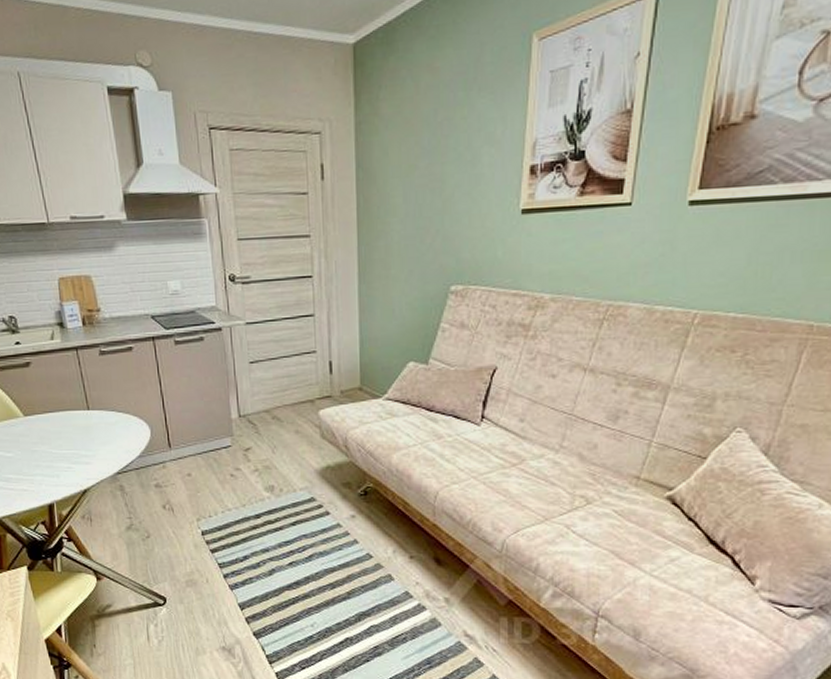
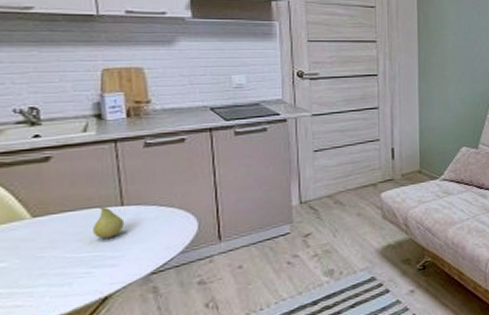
fruit: none [69,409,92,439] -> present [93,206,125,239]

